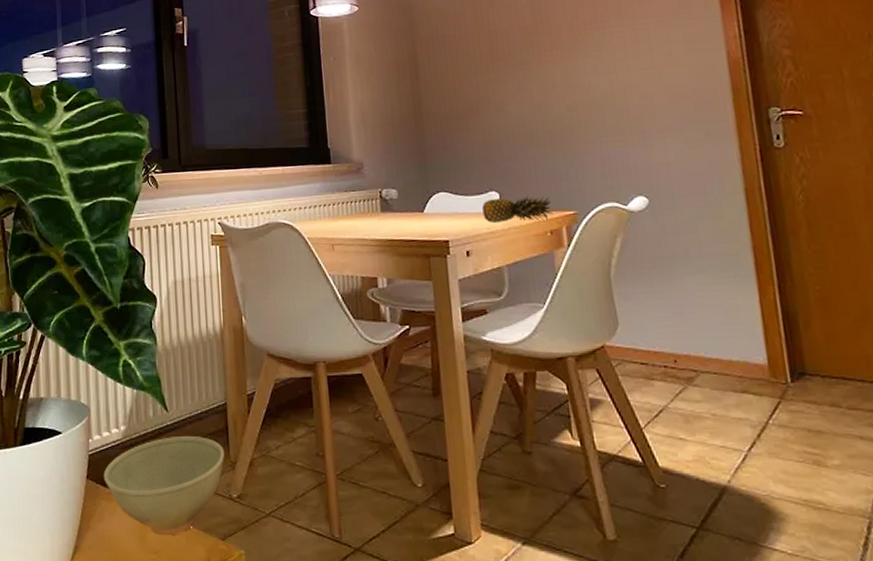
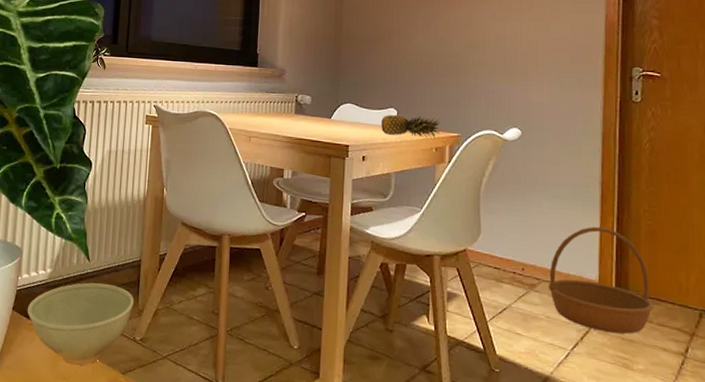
basket: none [707,299,841,424] -> present [547,226,654,334]

